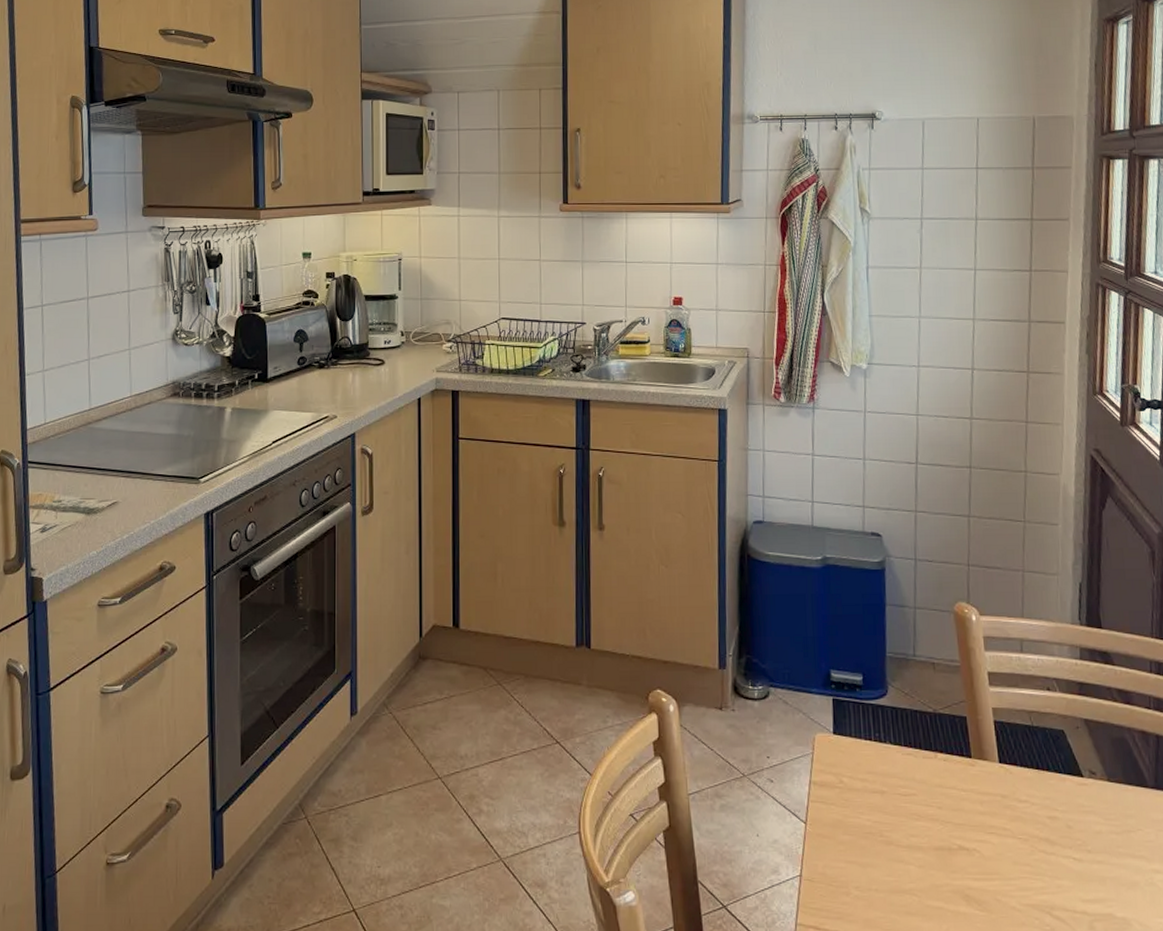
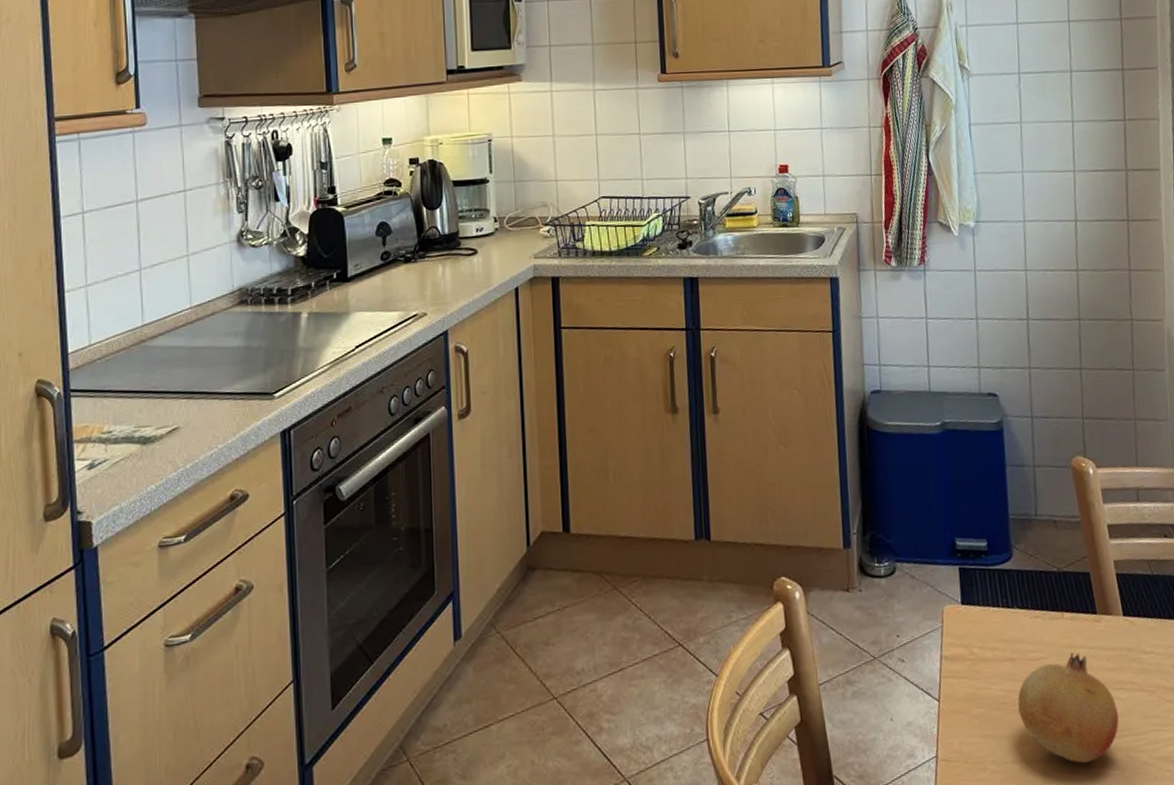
fruit: none [885,793,988,900] -> present [1017,653,1119,763]

